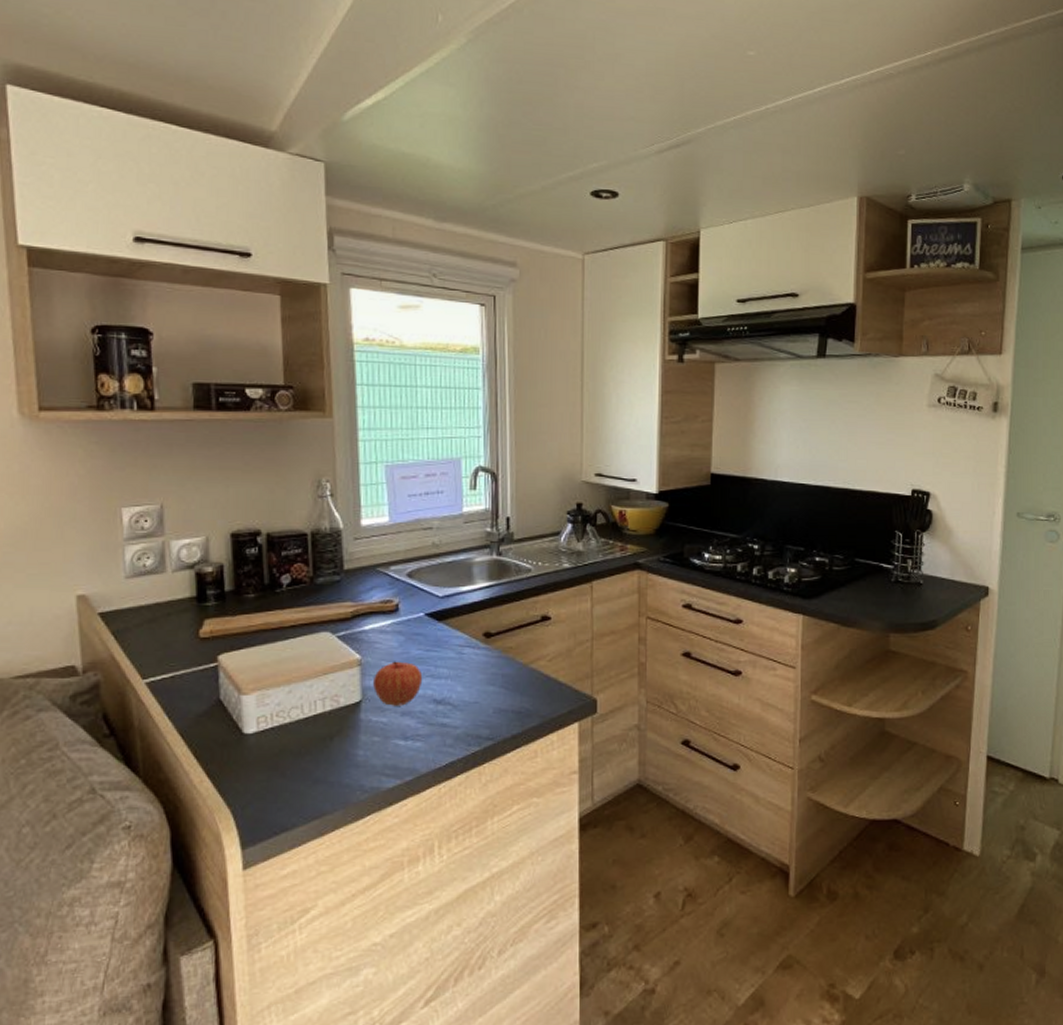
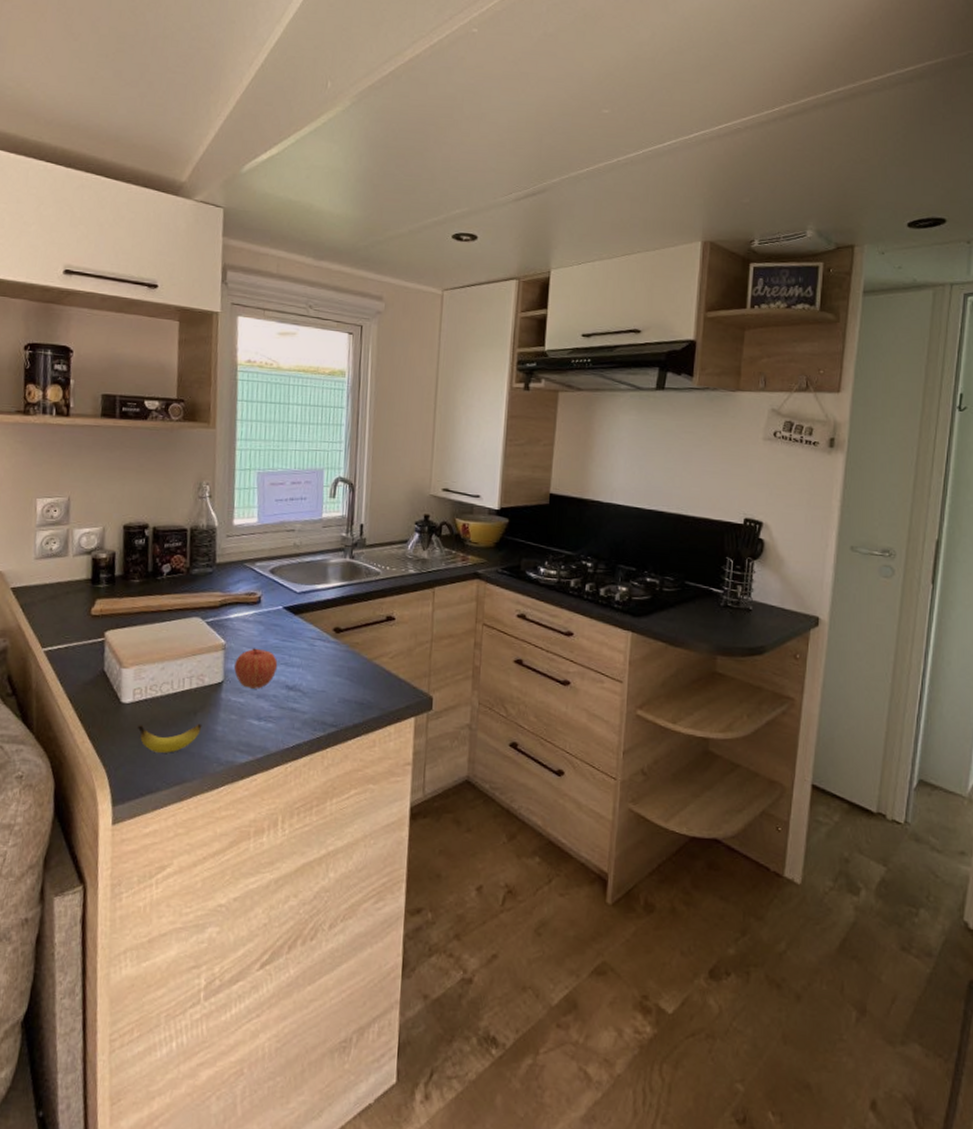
banana: none [264,749,341,785] -> present [137,723,202,753]

